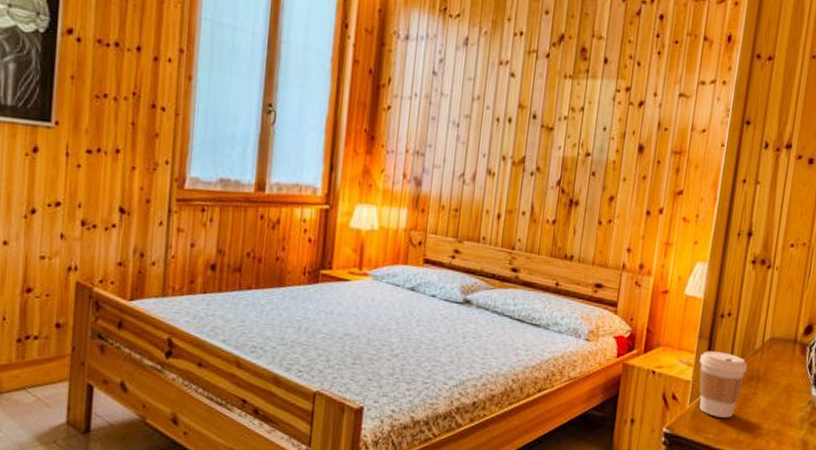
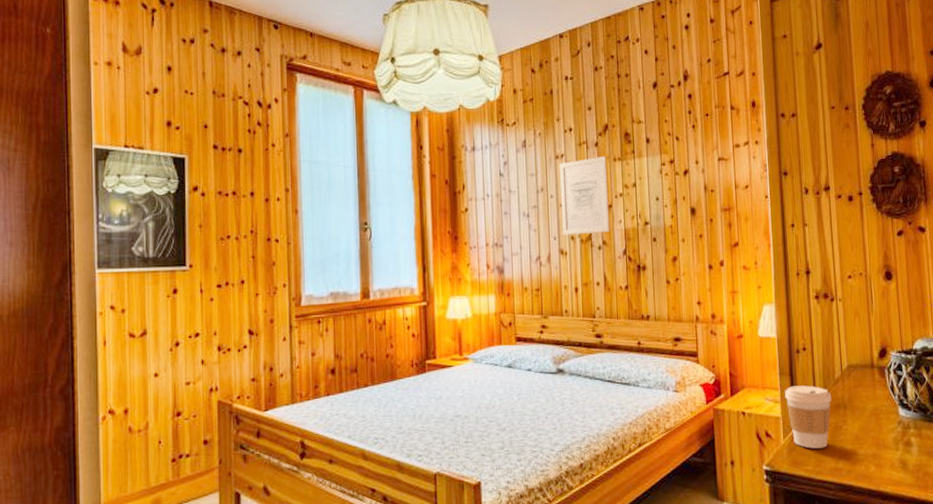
wall art: none [494,70,557,158] -> present [559,155,610,235]

